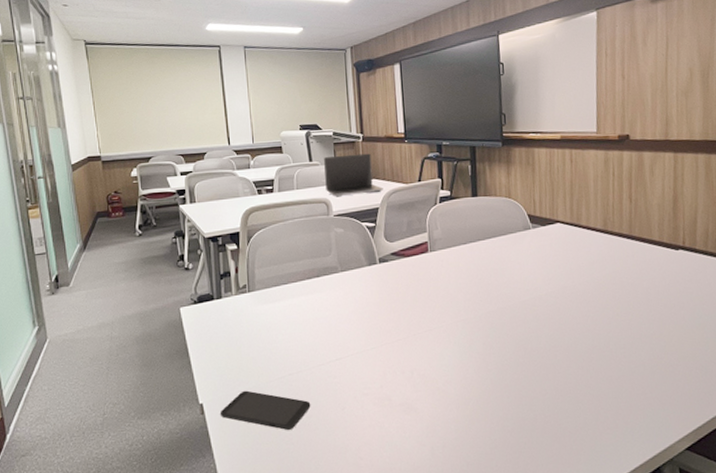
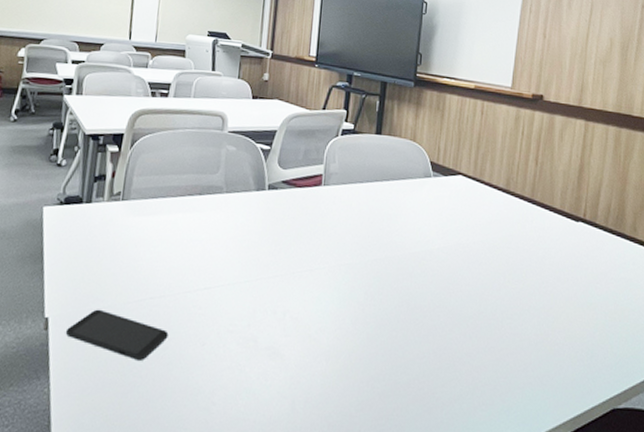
laptop computer: present [324,153,383,197] -> none [224,69,285,114]

